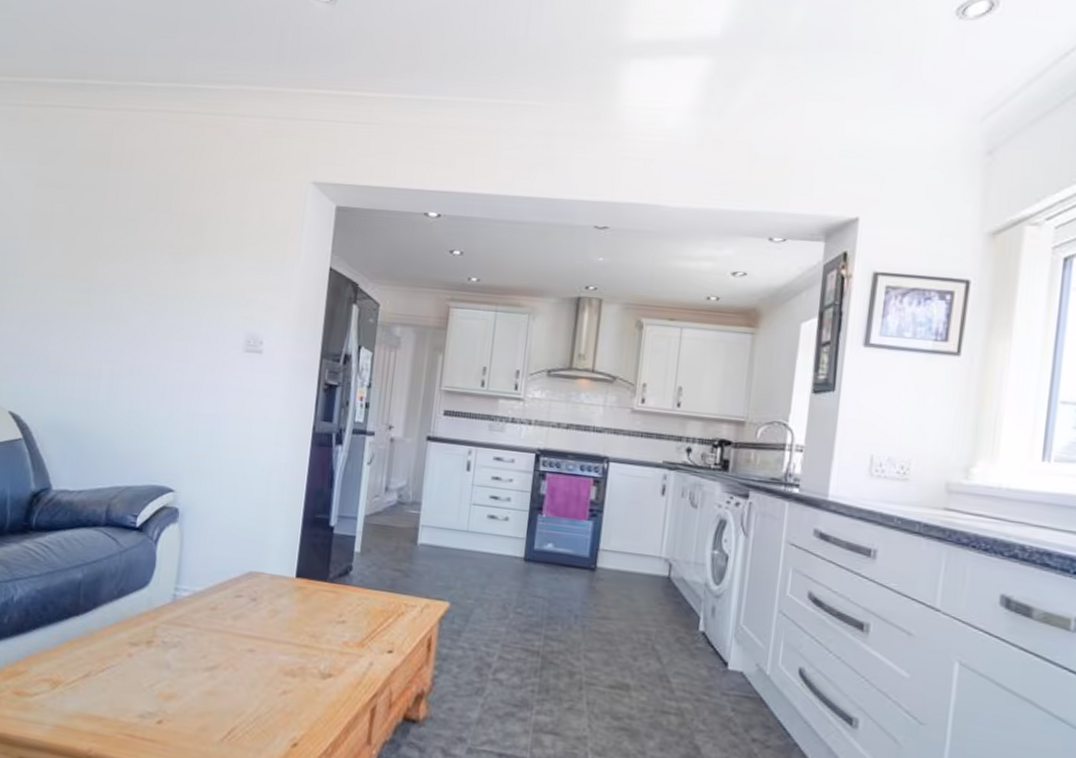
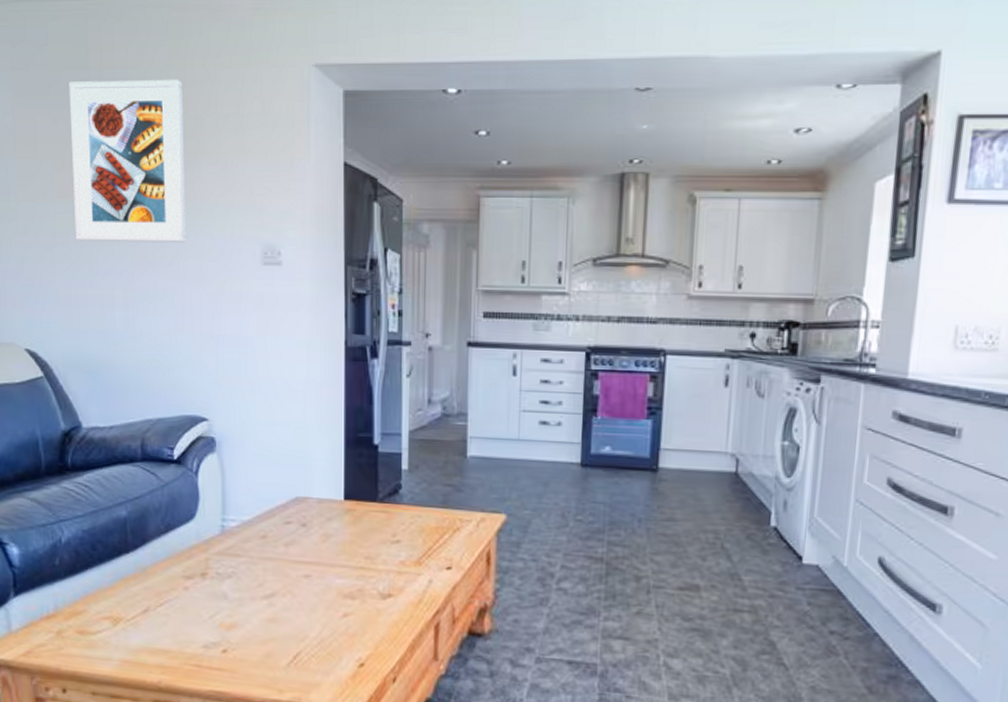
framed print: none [73,177,192,327] -> present [68,79,185,244]

